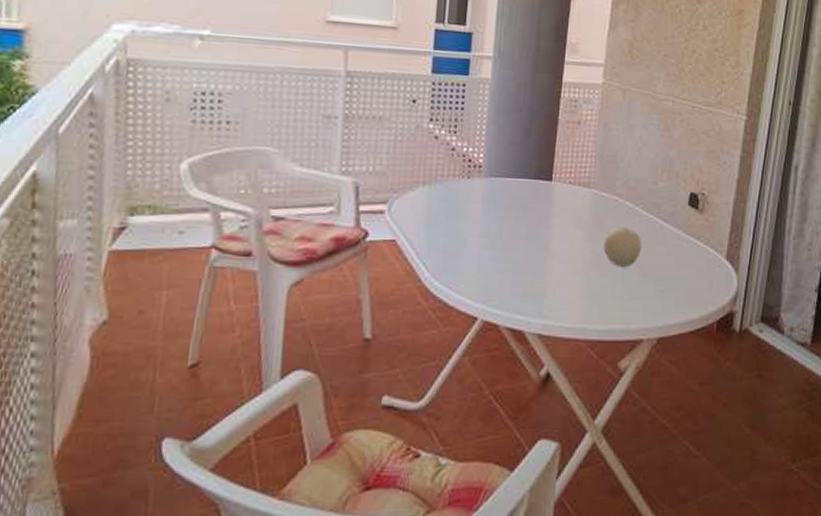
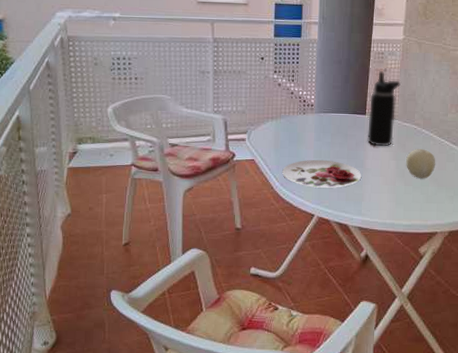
plate: none [434,240,545,280] -> present [282,159,362,188]
water bottle: none [553,122,598,224] -> present [367,70,401,147]

